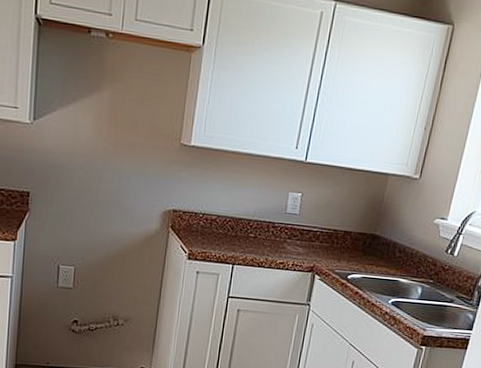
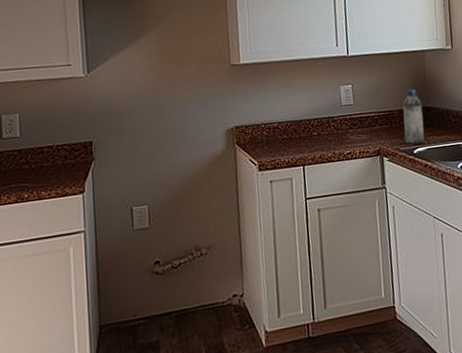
water bottle: none [342,212,371,271] -> present [403,89,425,145]

